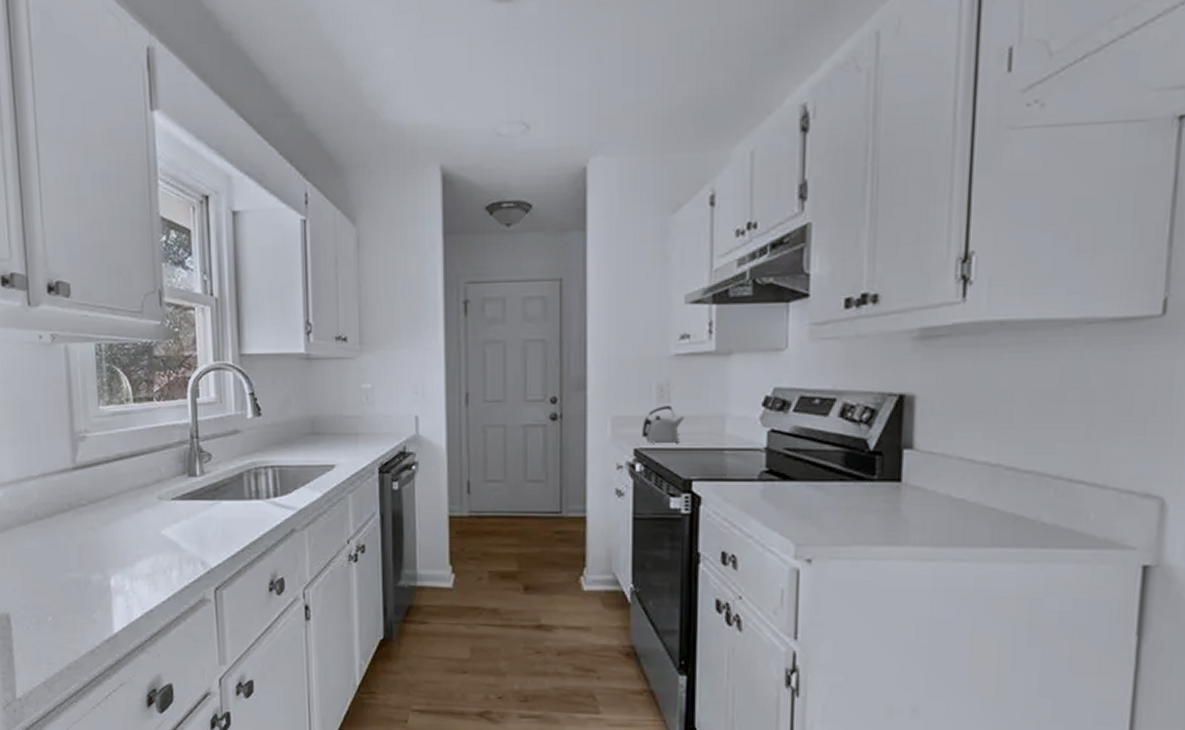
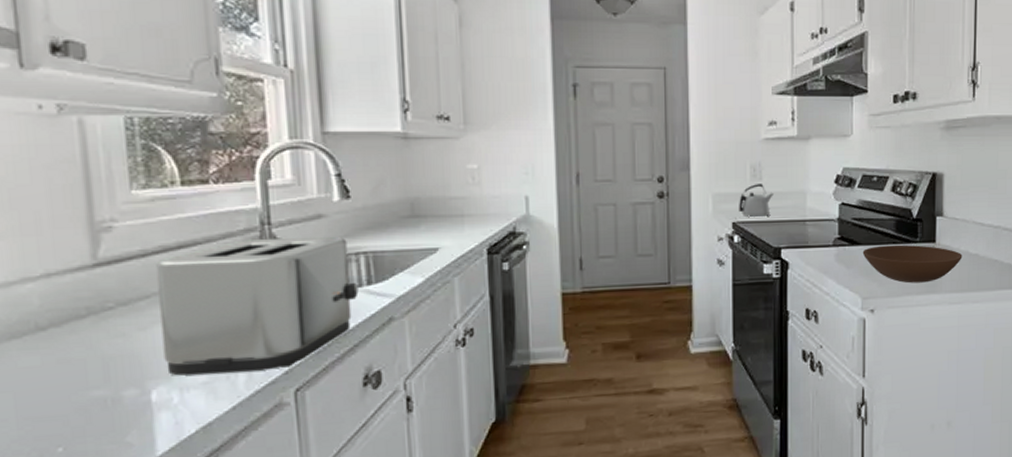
toaster: none [115,450,267,568] -> present [156,237,359,376]
bowl: none [797,482,941,531] -> present [862,244,963,284]

